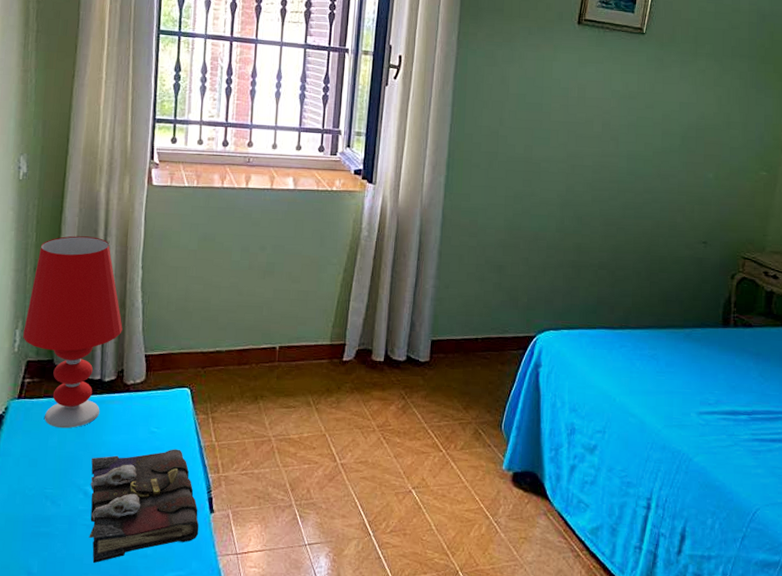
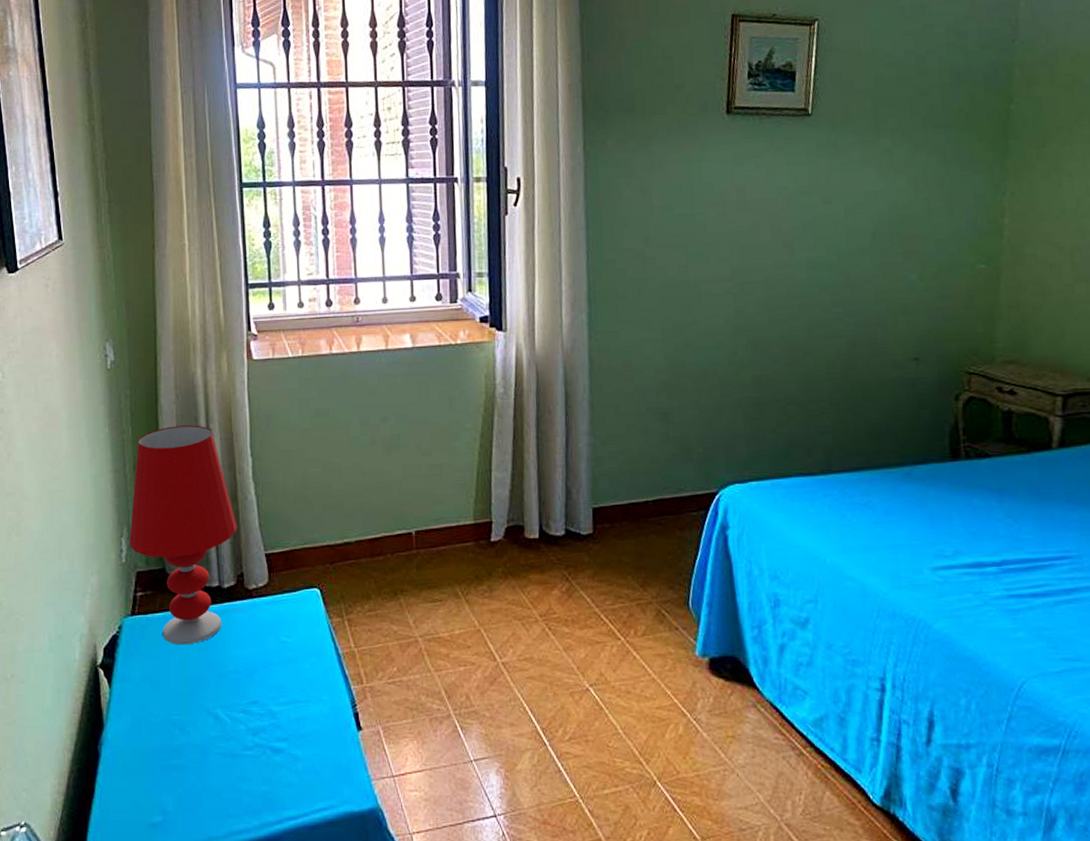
book: present [89,449,199,563] -> none [219,659,347,796]

